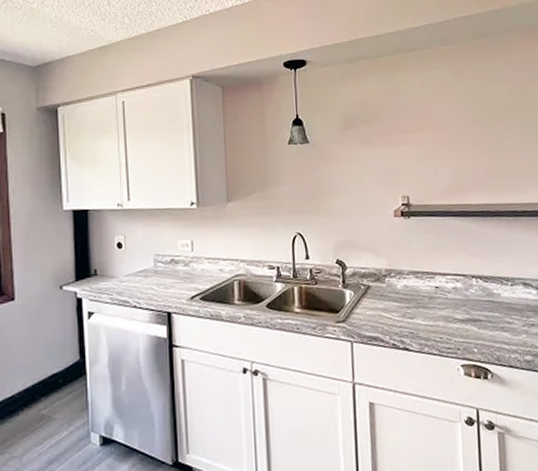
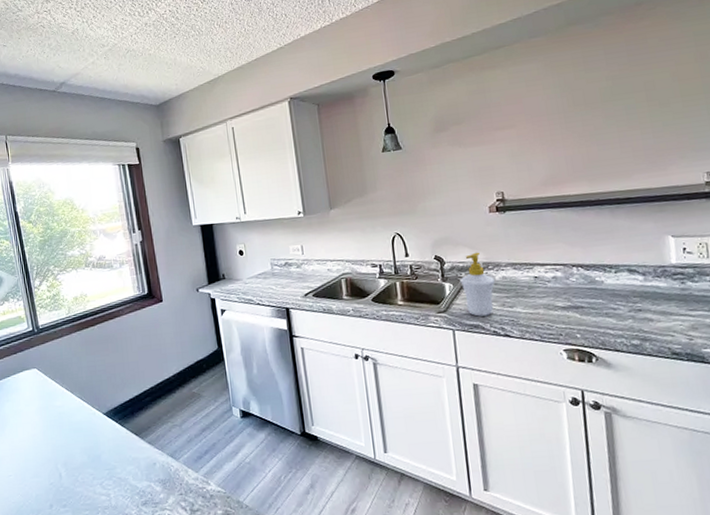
soap bottle: none [361,258,396,328] -> present [460,252,495,317]

